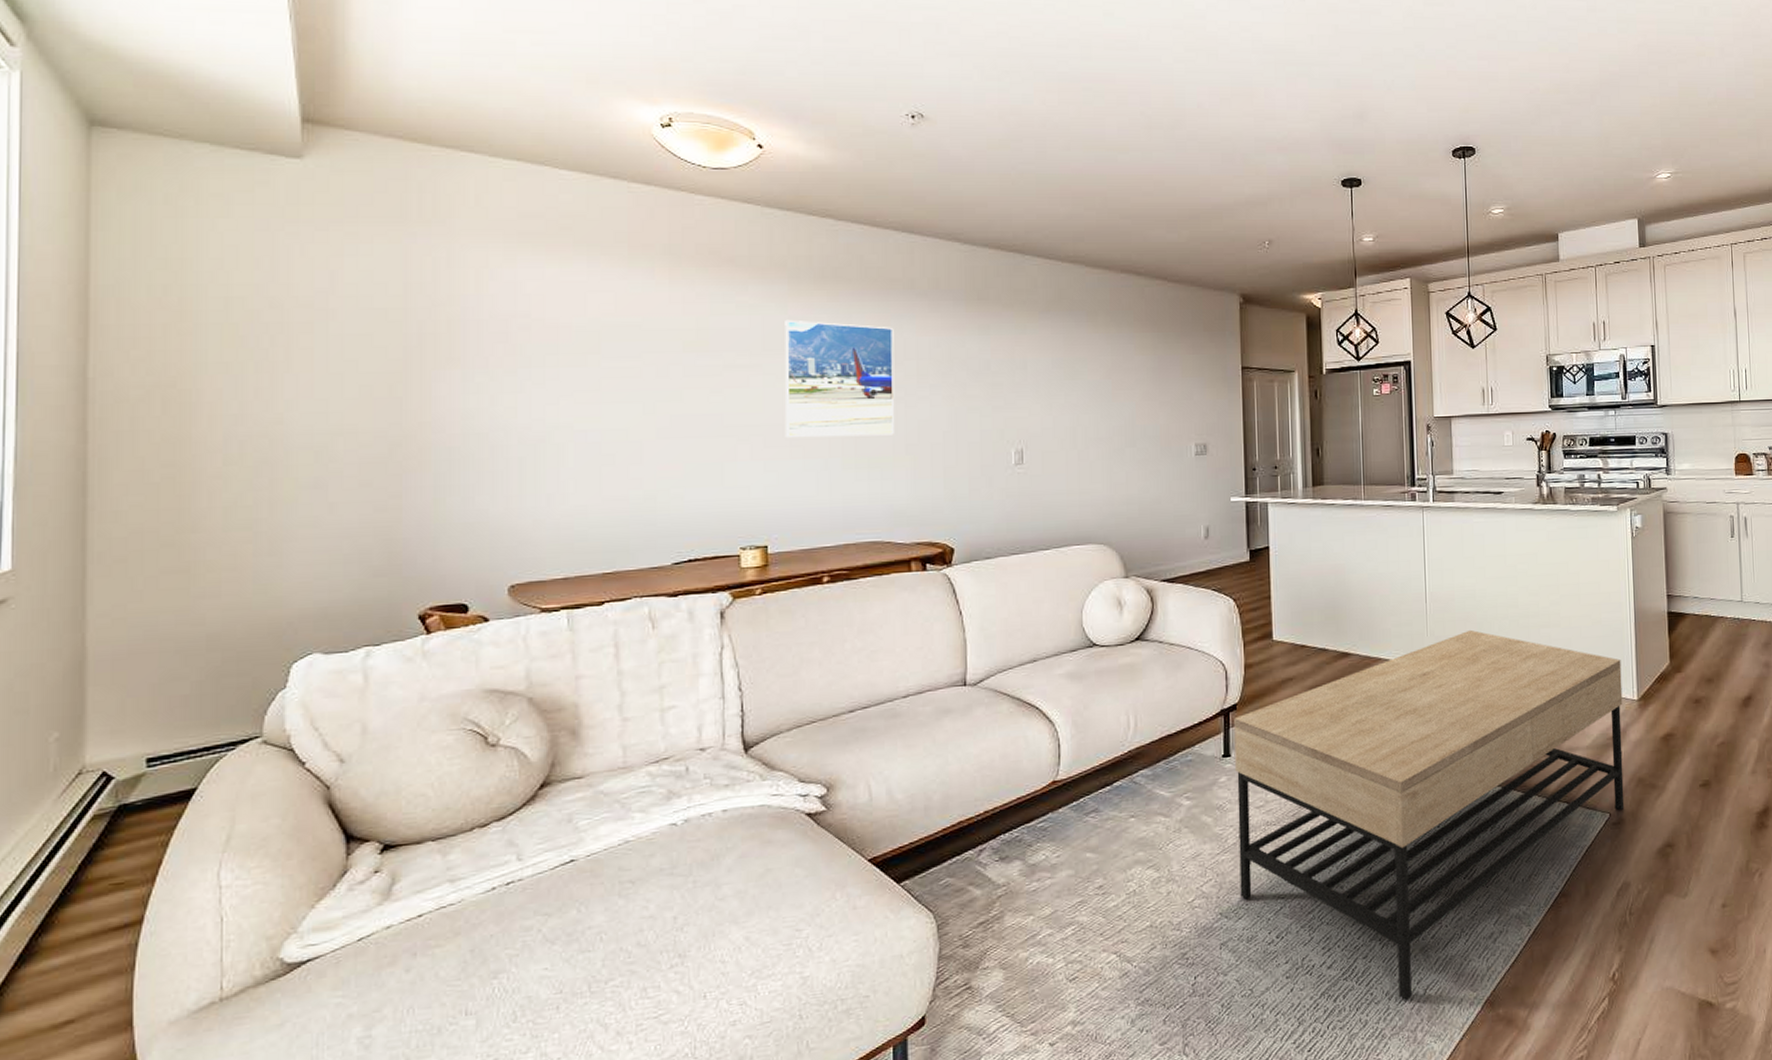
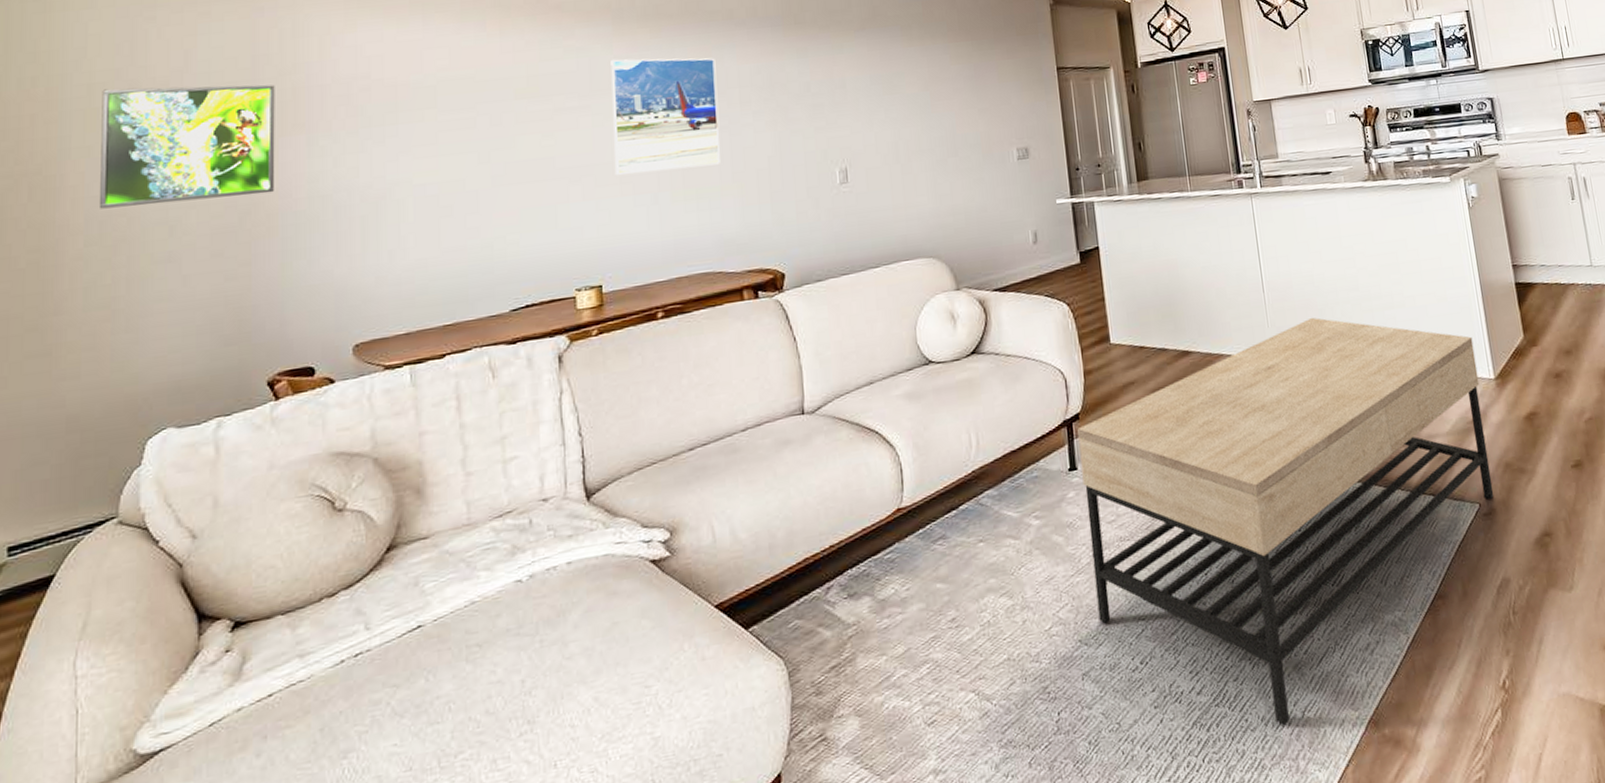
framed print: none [238,304,428,428] -> present [98,84,275,209]

